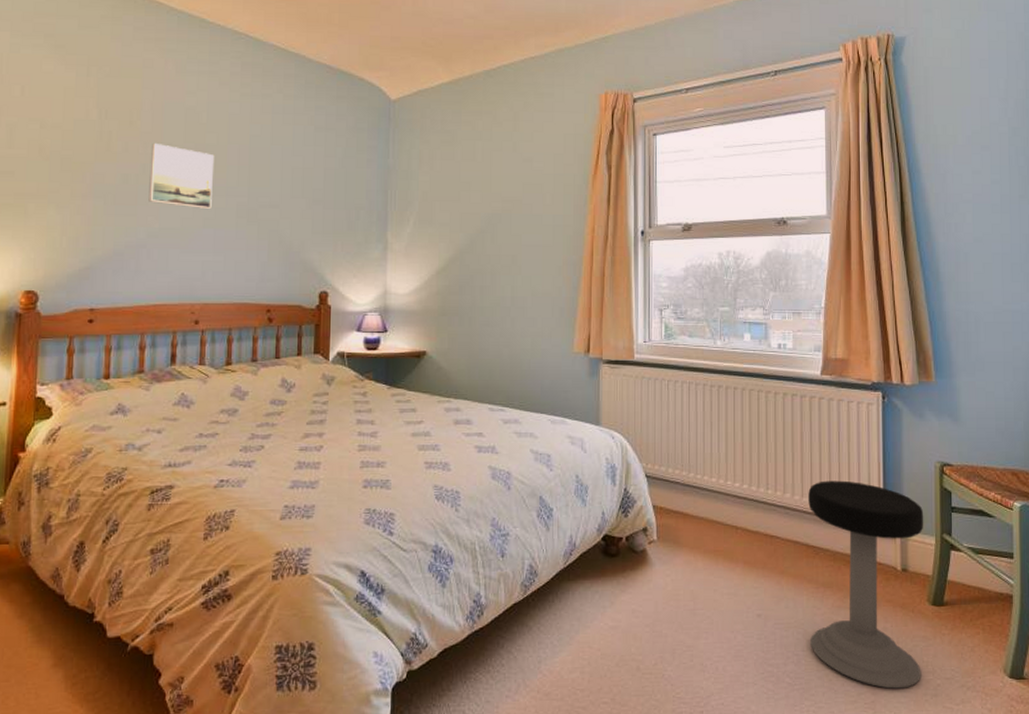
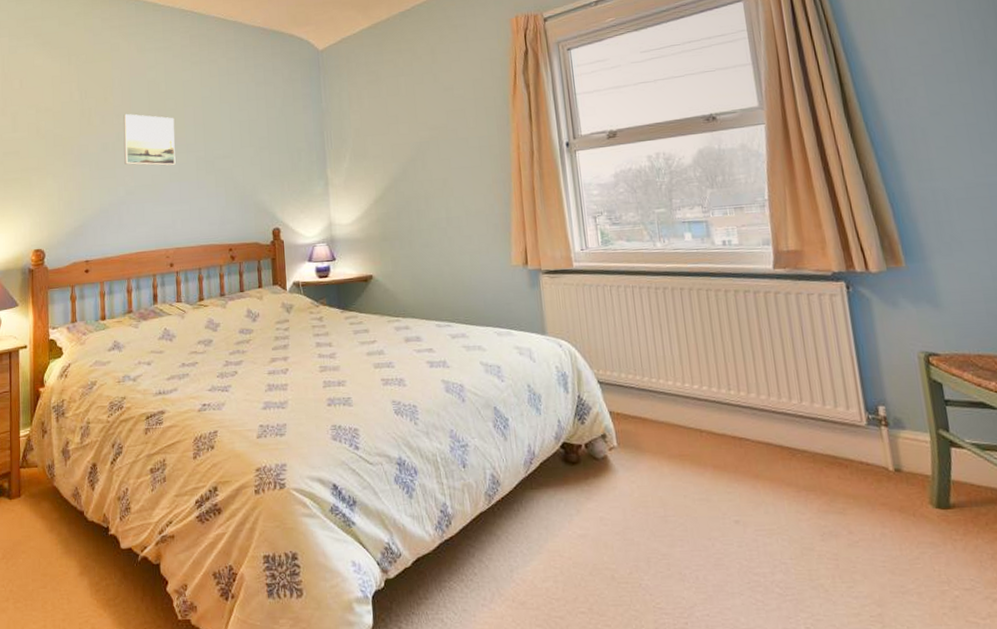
stool: present [808,480,924,689] -> none [775,377,935,600]

